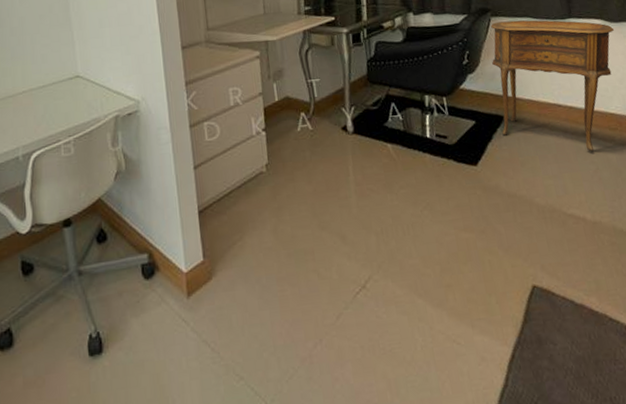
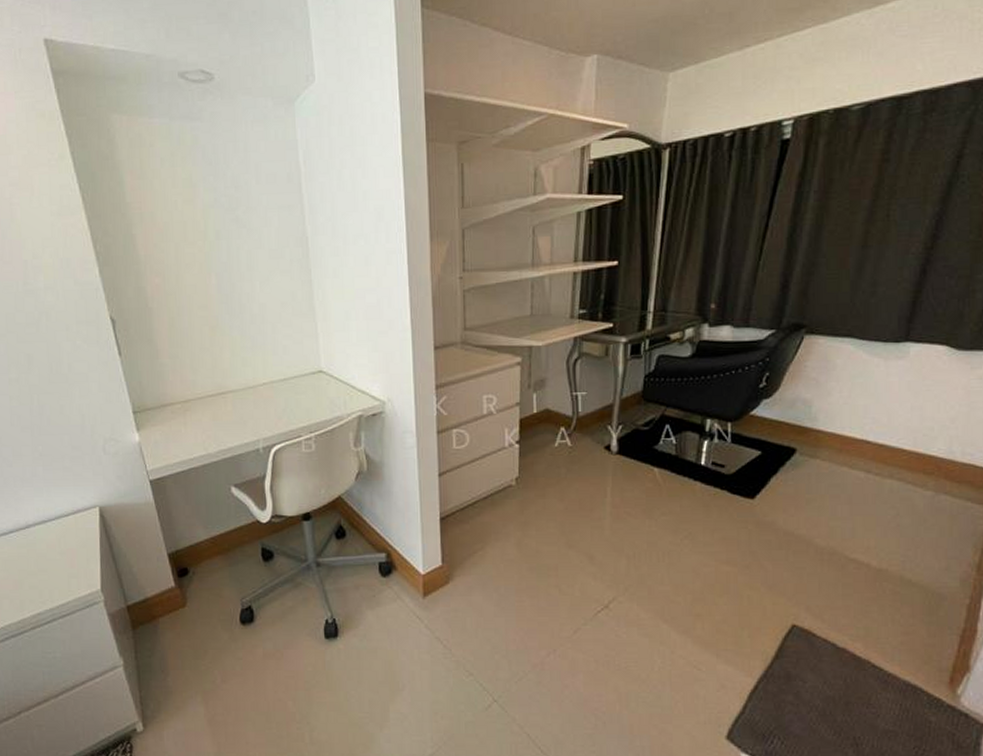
side table: present [490,20,615,152] -> none [791,340,961,496]

